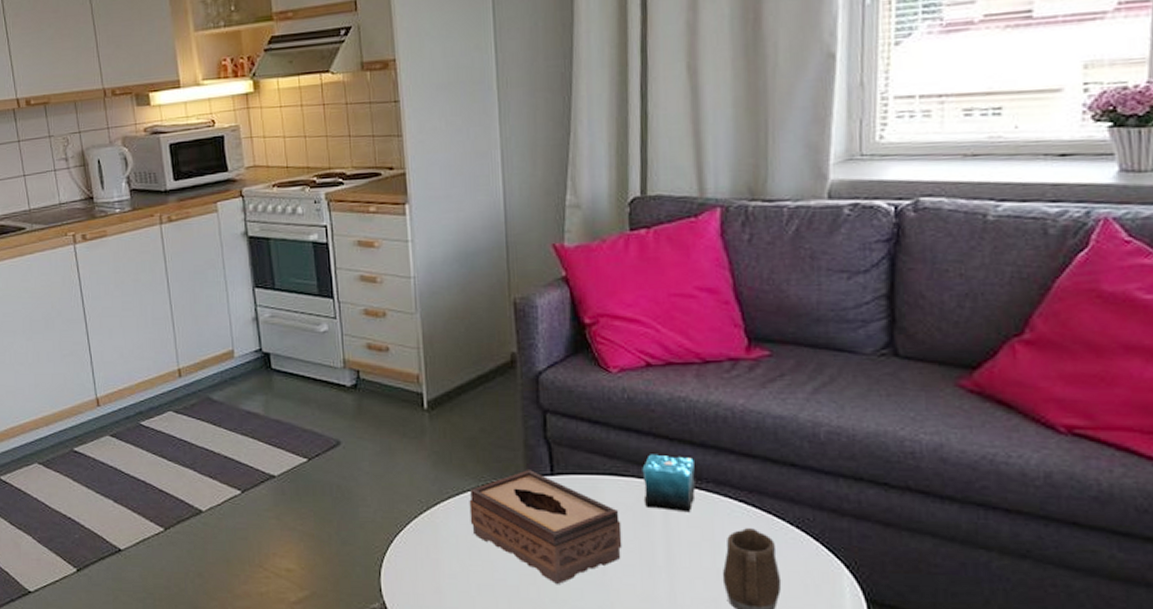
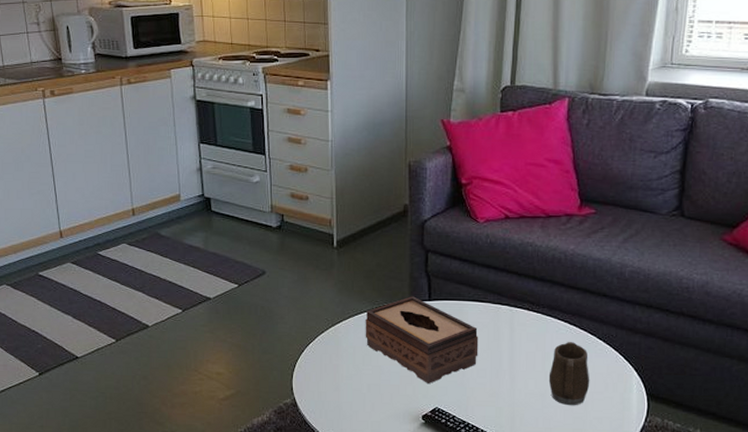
candle: present [642,454,695,513] -> none [496,285,535,330]

